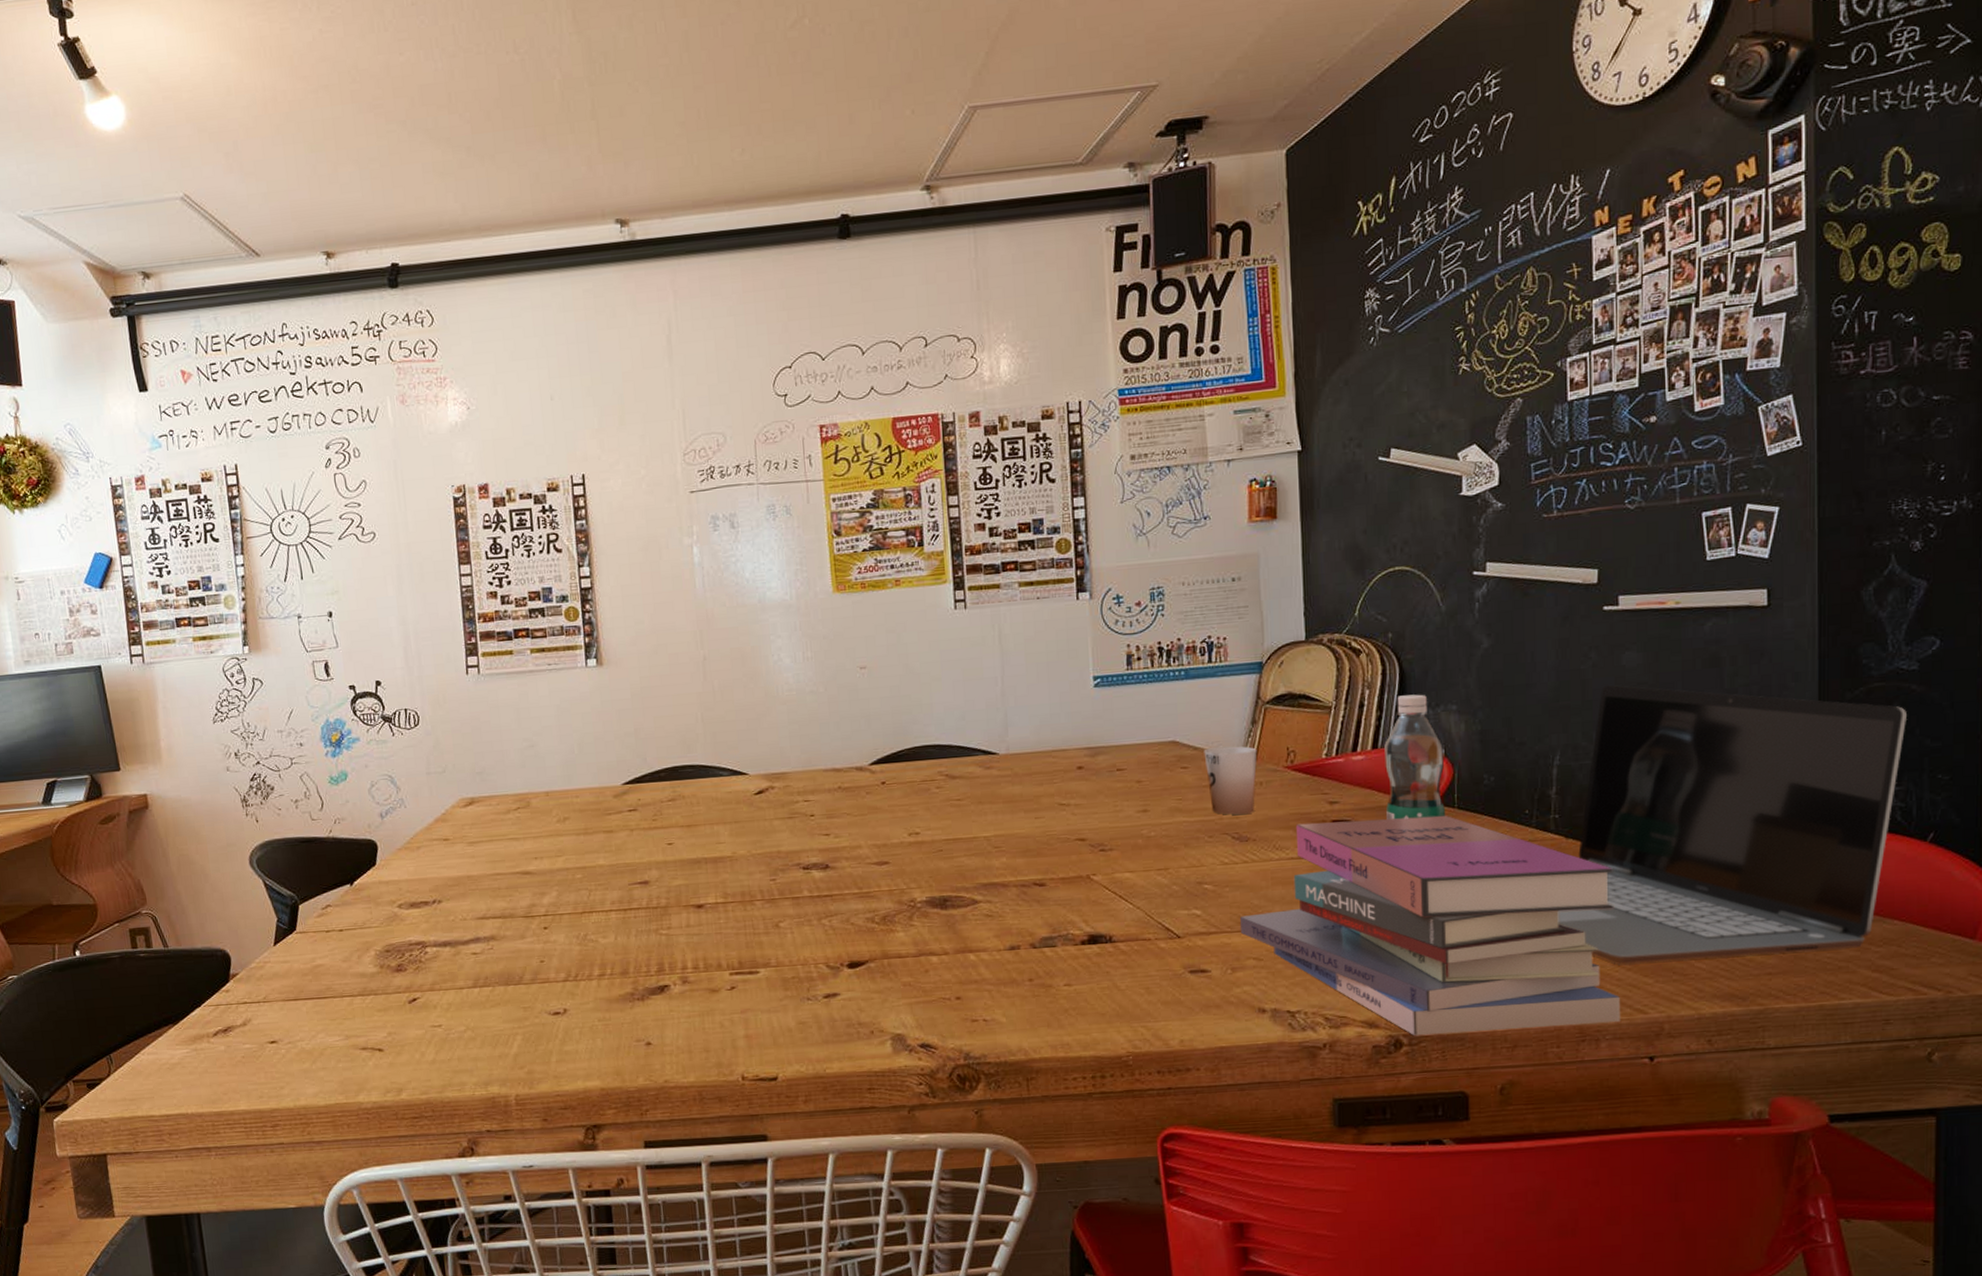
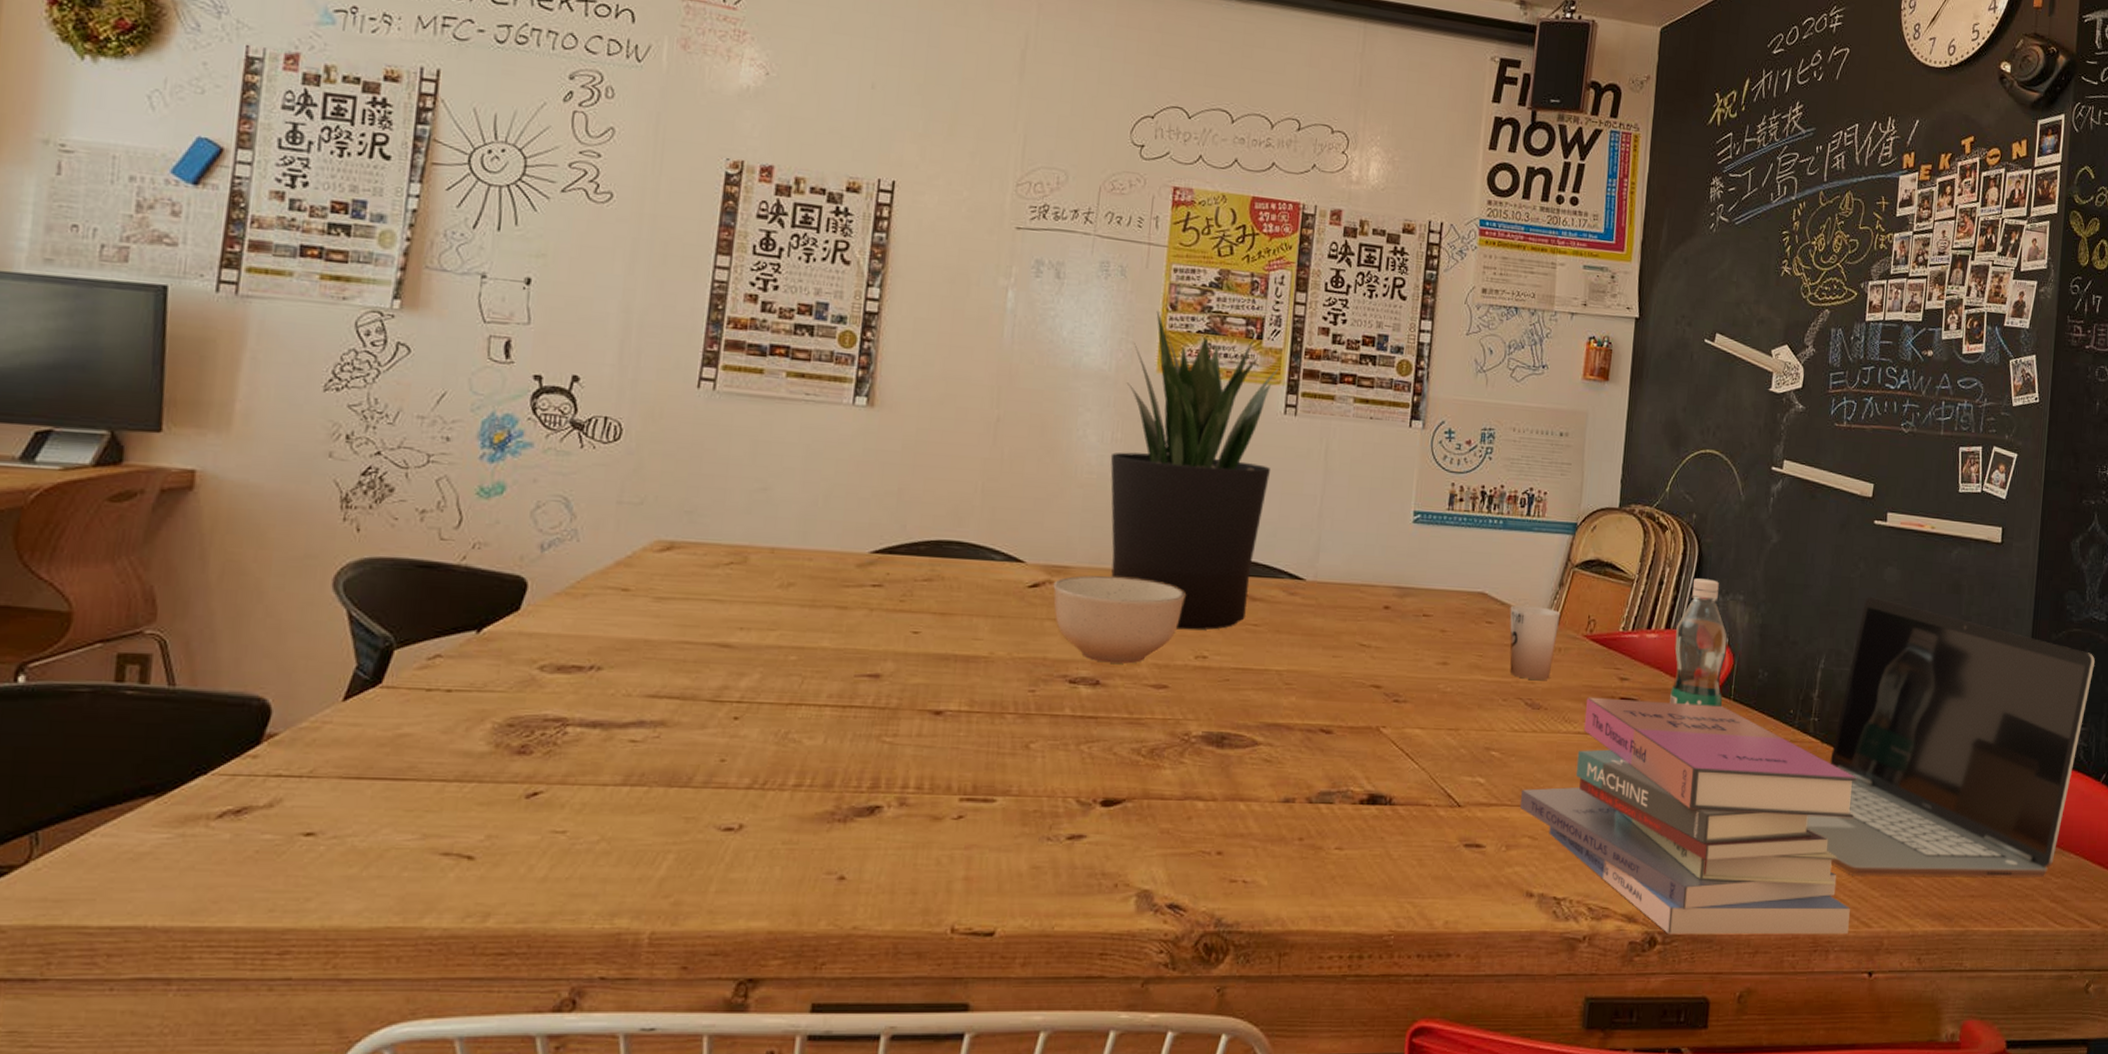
bowl: none [775,773,891,849] -> present [1053,575,1186,664]
planter: none [805,539,950,811] -> present [1110,311,1279,630]

